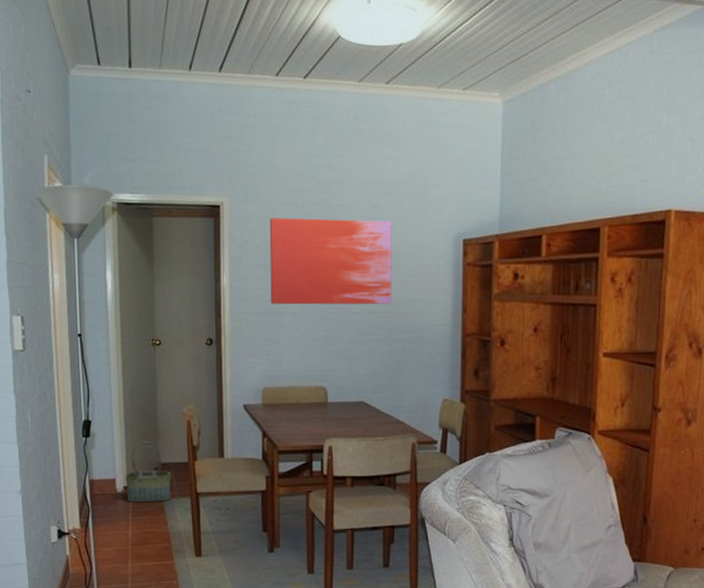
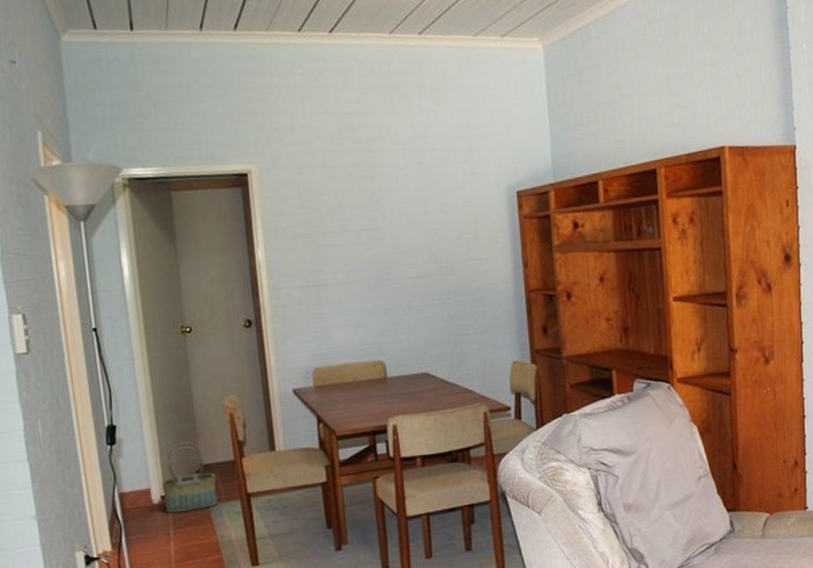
wall art: present [269,218,392,305] -> none [305,177,447,276]

